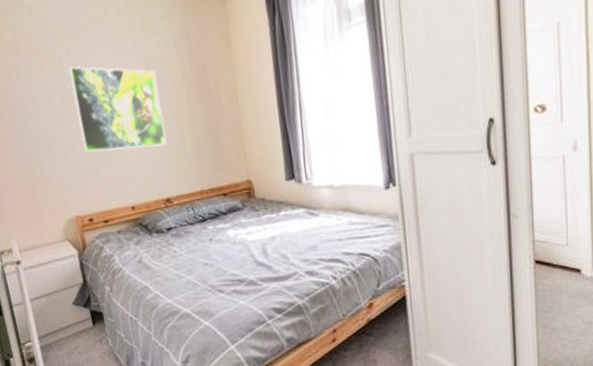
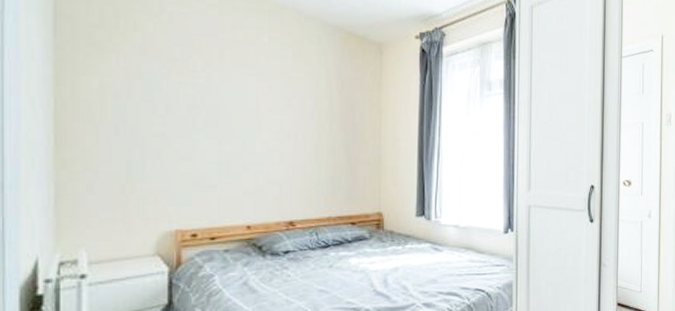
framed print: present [68,66,167,153] -> none [202,78,301,169]

